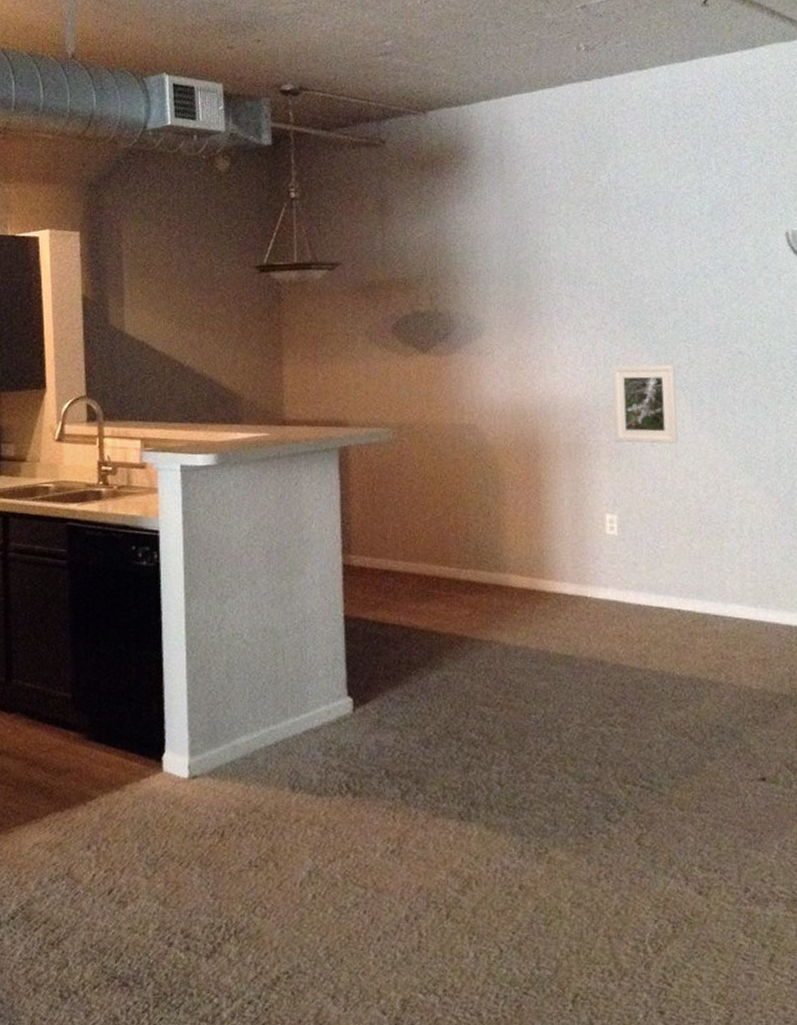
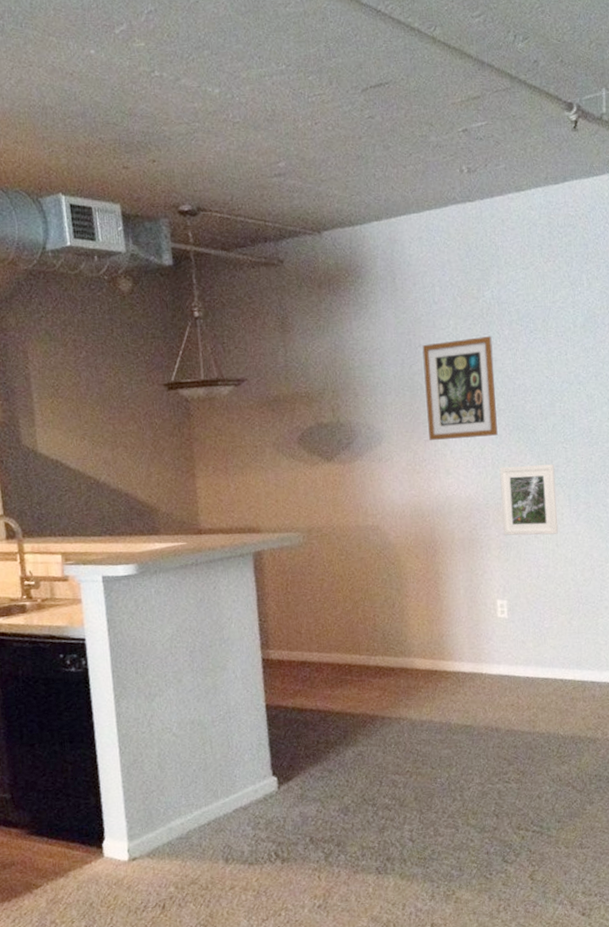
wall art: none [530,223,611,334] -> present [422,336,498,440]

